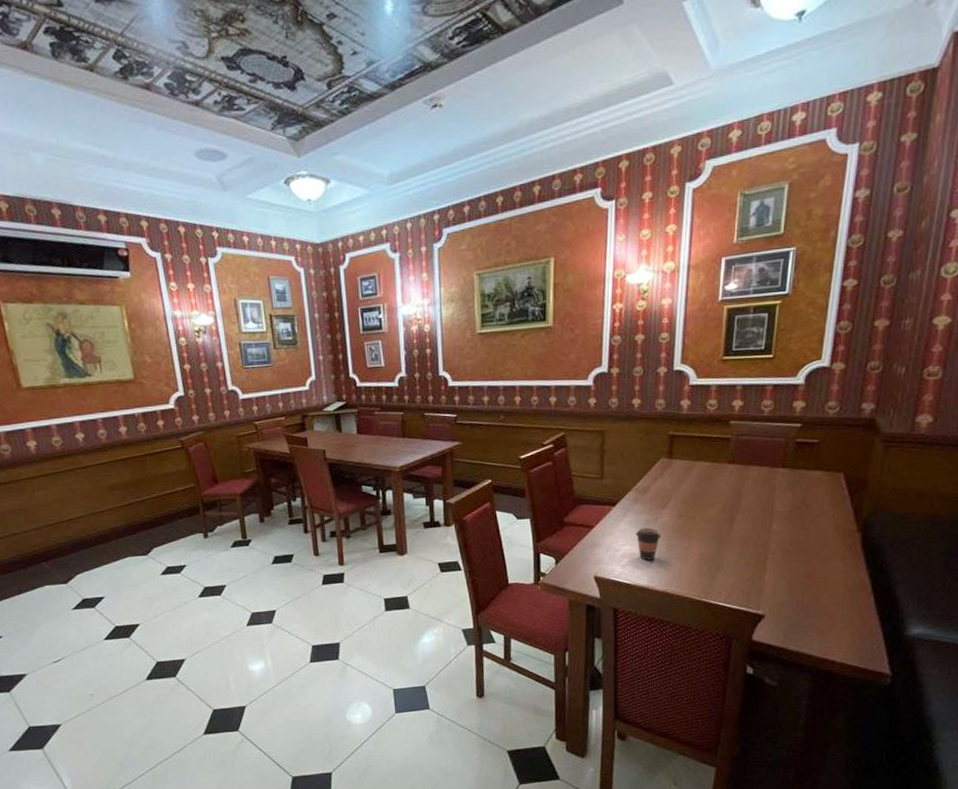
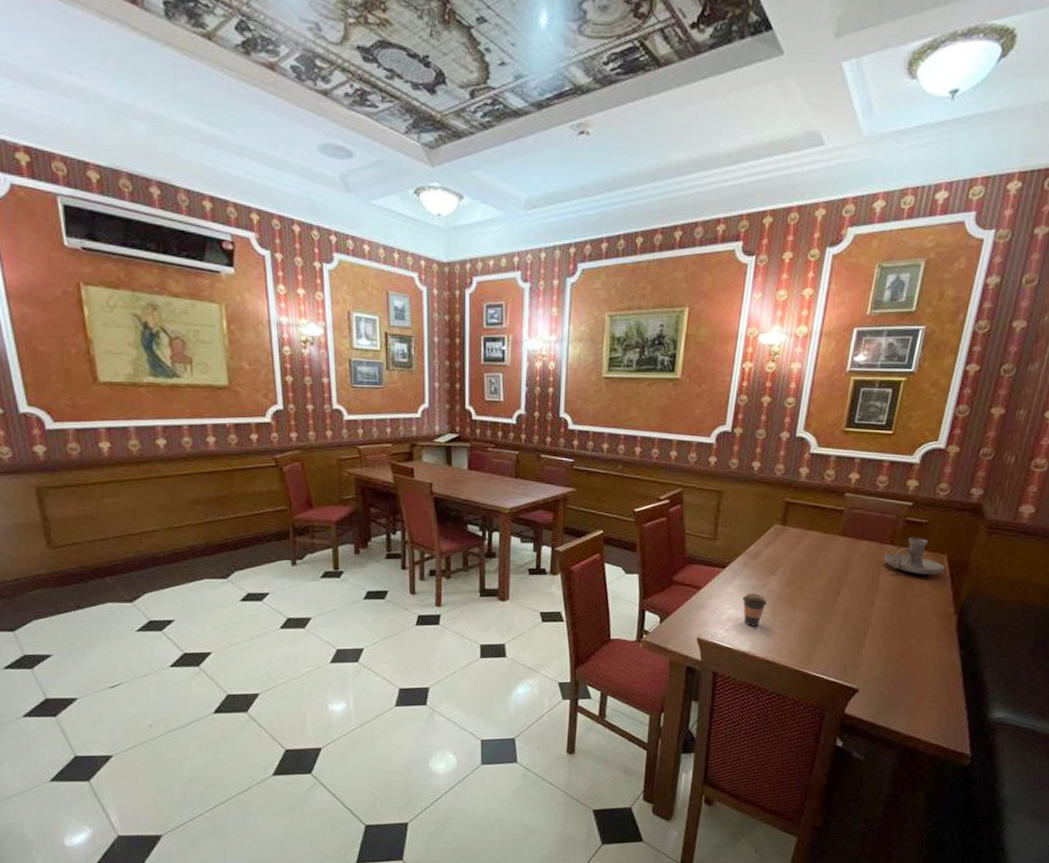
candle holder: none [776,457,842,495] -> present [883,536,945,575]

